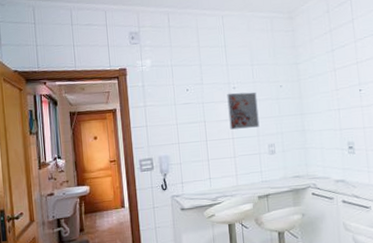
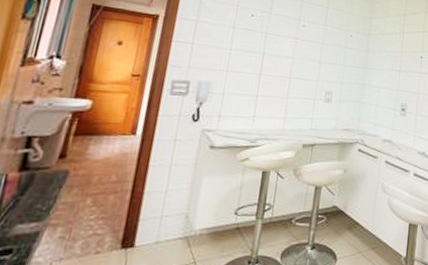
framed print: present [227,92,260,130] -> none [289,29,326,72]

